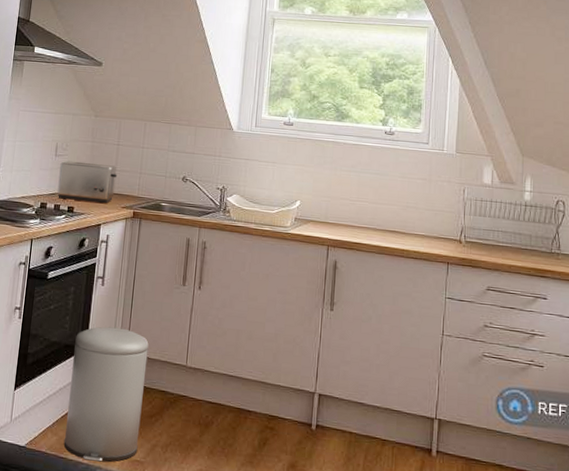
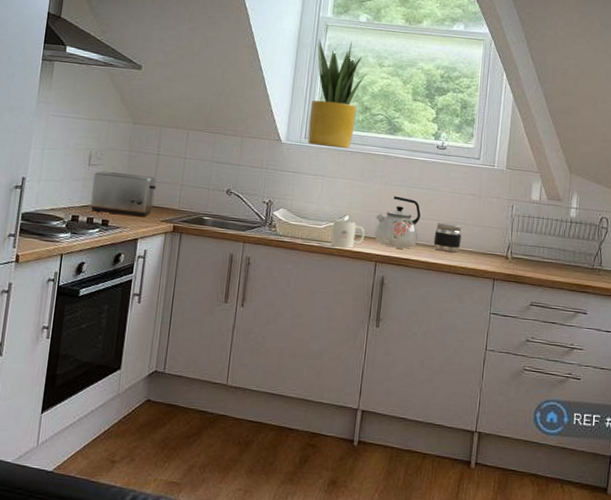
pedal bin: present [63,326,149,462] -> none [94,346,188,485]
planter: none [258,32,315,137] -> present [308,39,368,149]
mug: none [283,204,317,234] -> present [330,219,365,249]
kettle: none [326,181,371,233] -> present [374,196,421,249]
jar: none [385,206,413,237] -> present [433,222,462,253]

